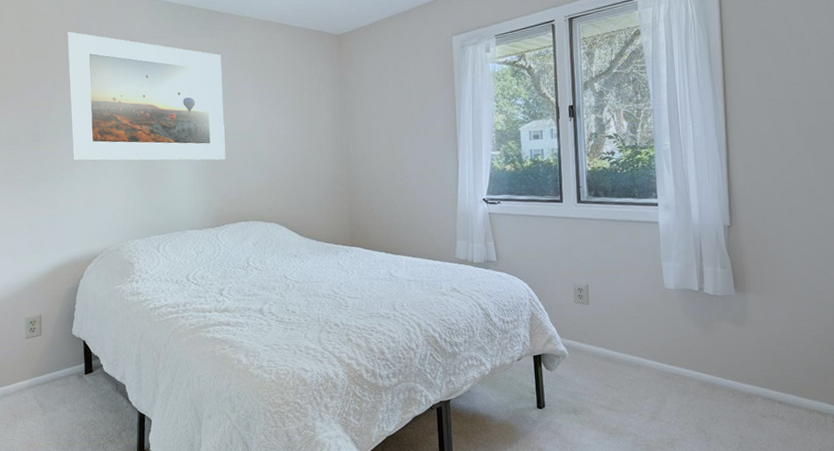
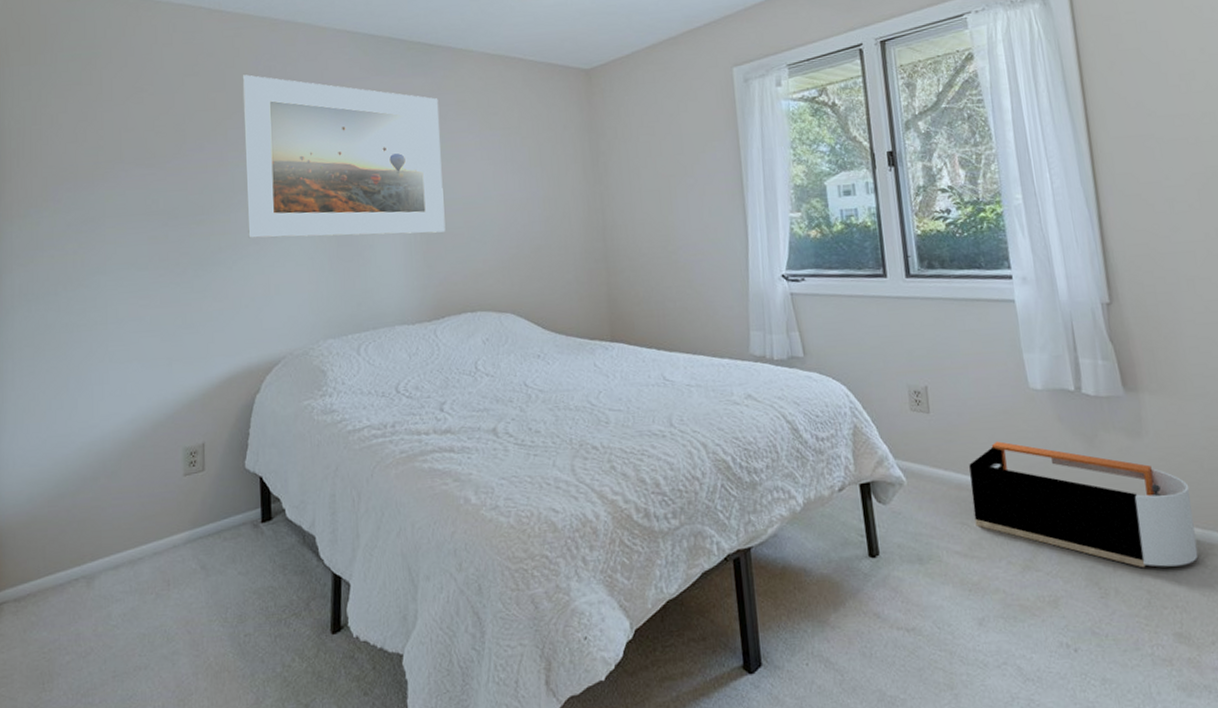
storage bin: none [615,327,780,421] -> present [969,441,1198,568]

